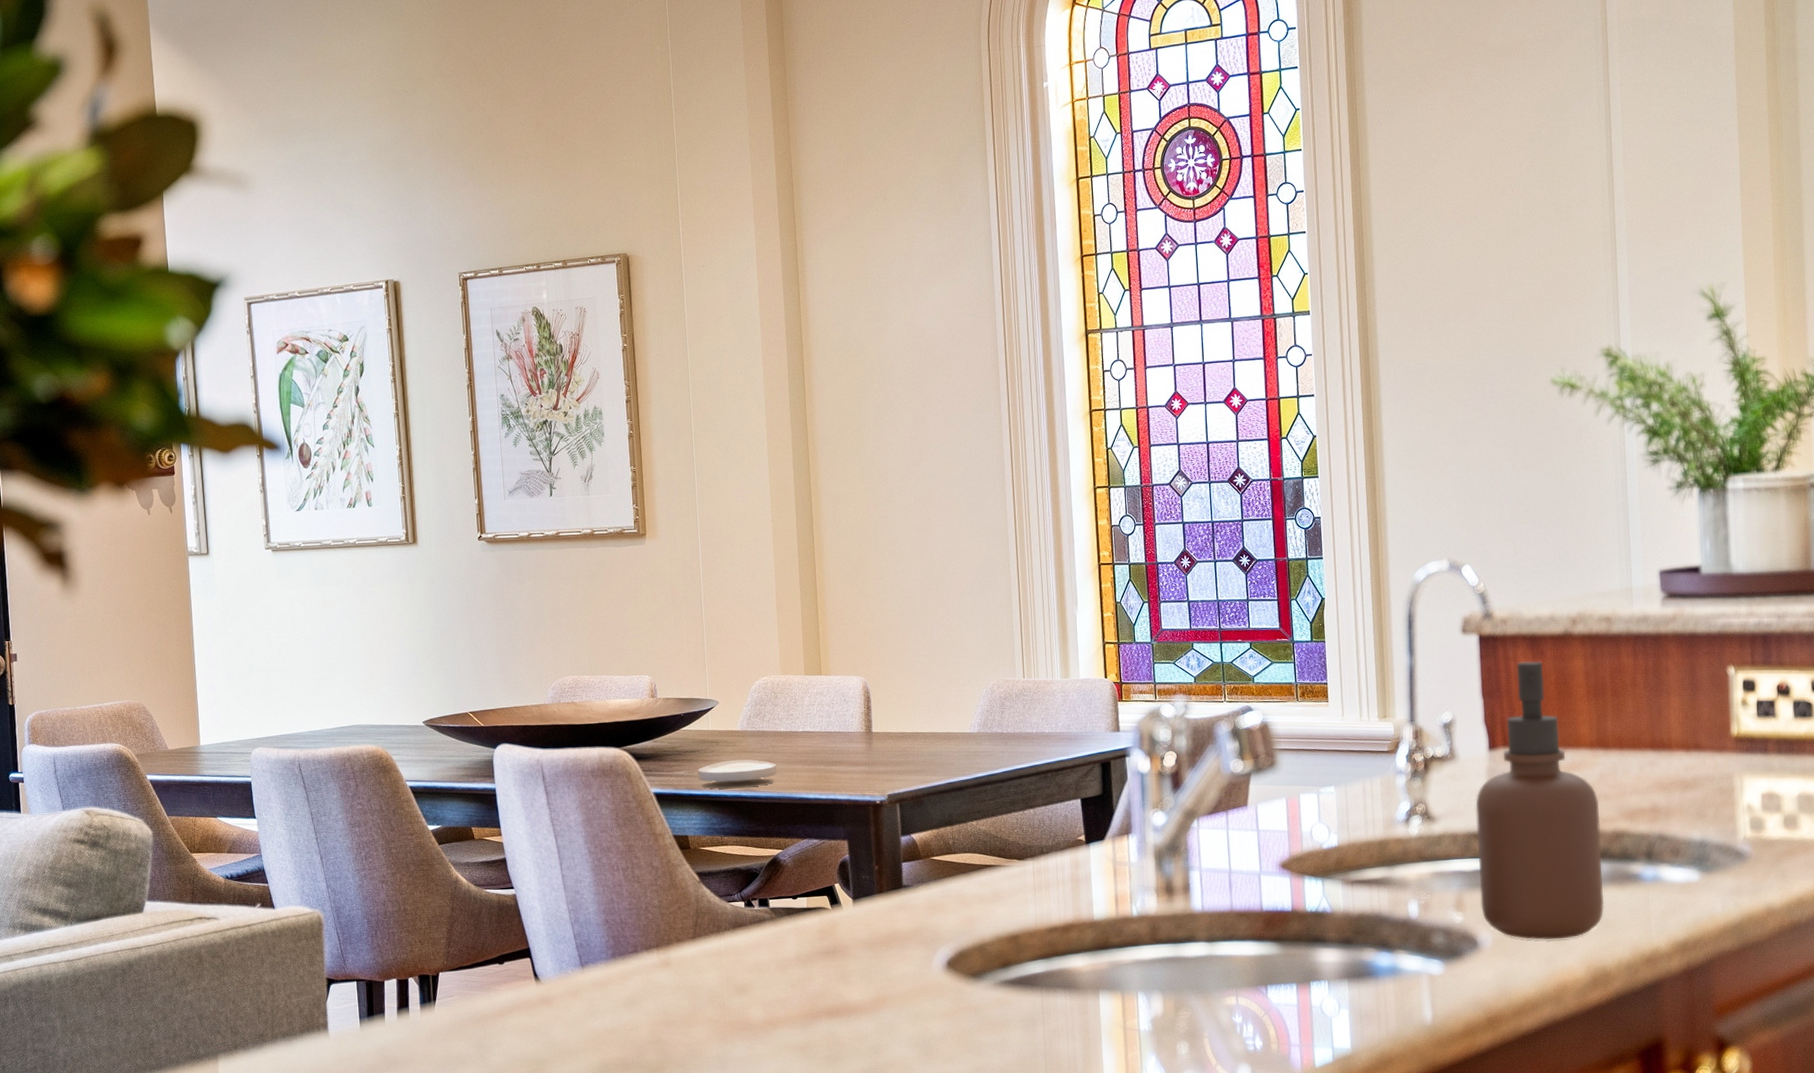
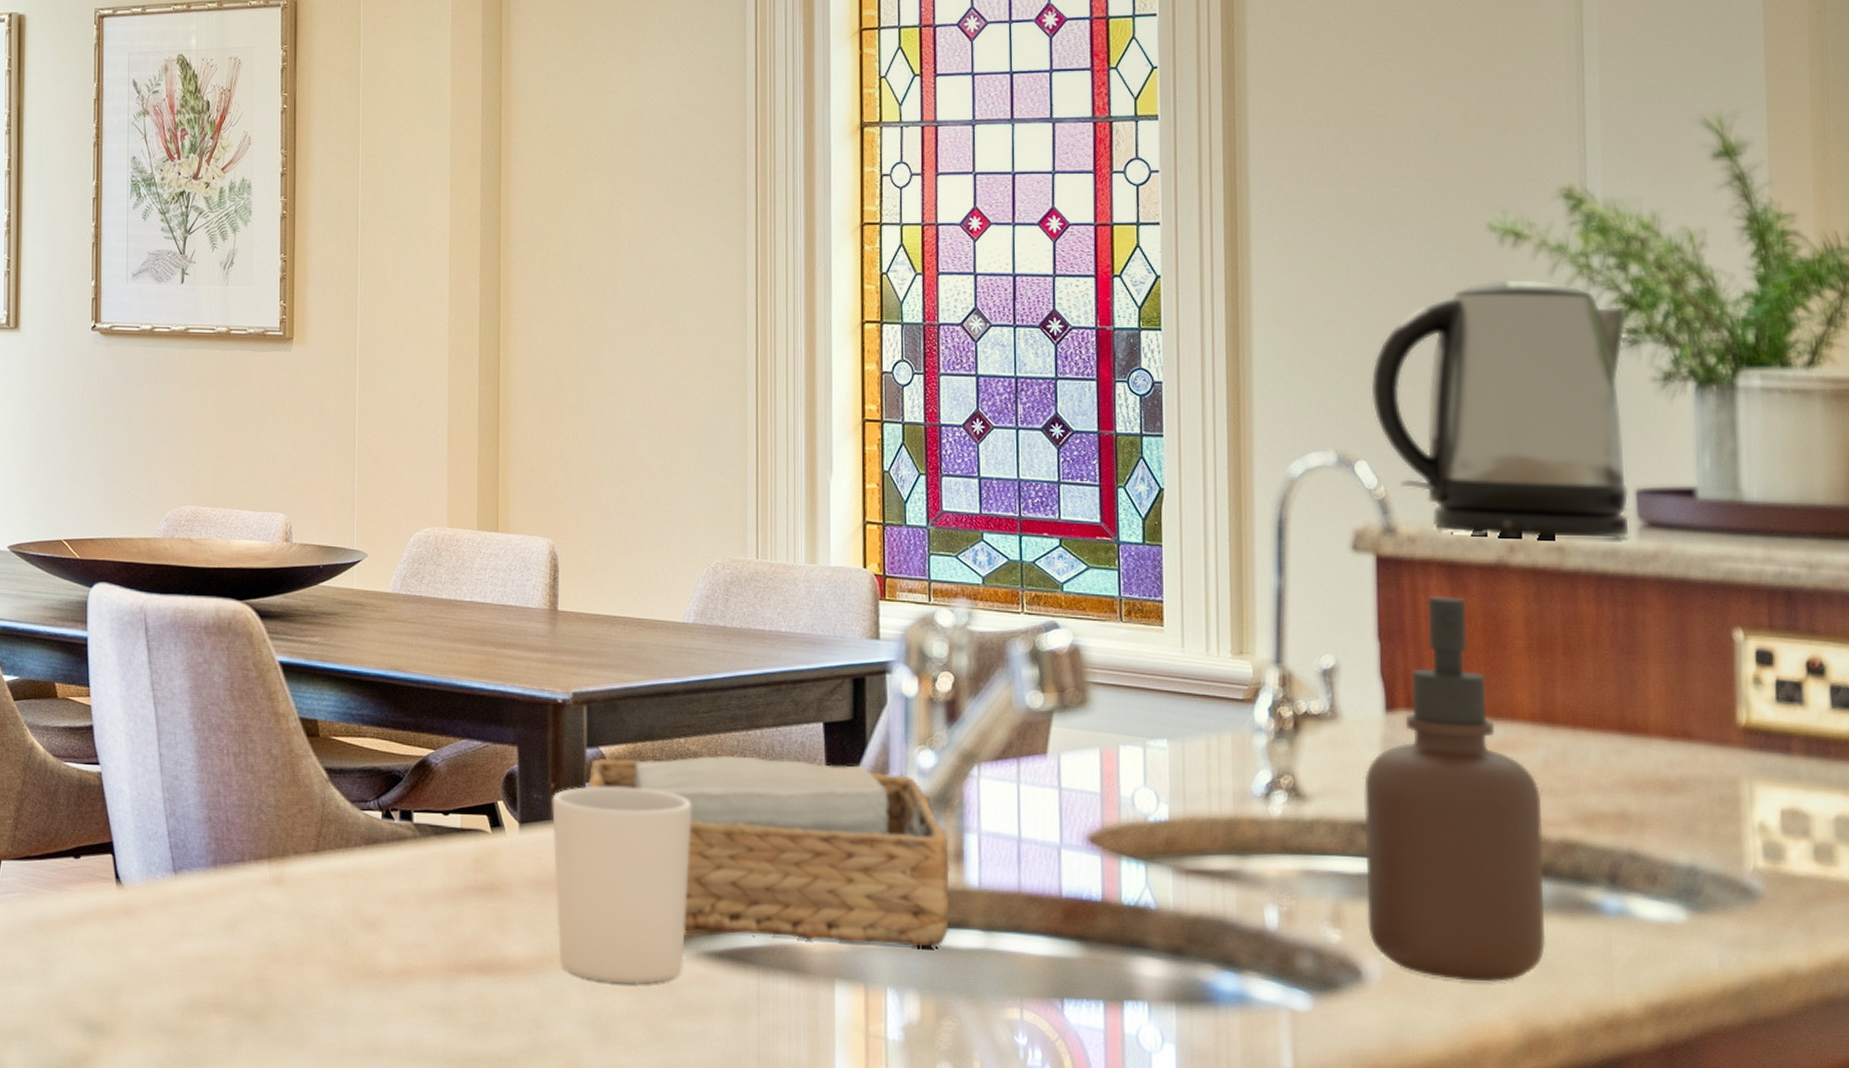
dish: present [697,759,777,789] -> none [335,629,434,667]
mug: none [877,862,986,1012] -> present [552,786,692,984]
napkin holder: none [904,828,1182,967] -> present [588,755,950,947]
kettle: none [1471,419,1655,613] -> present [1370,279,1629,539]

